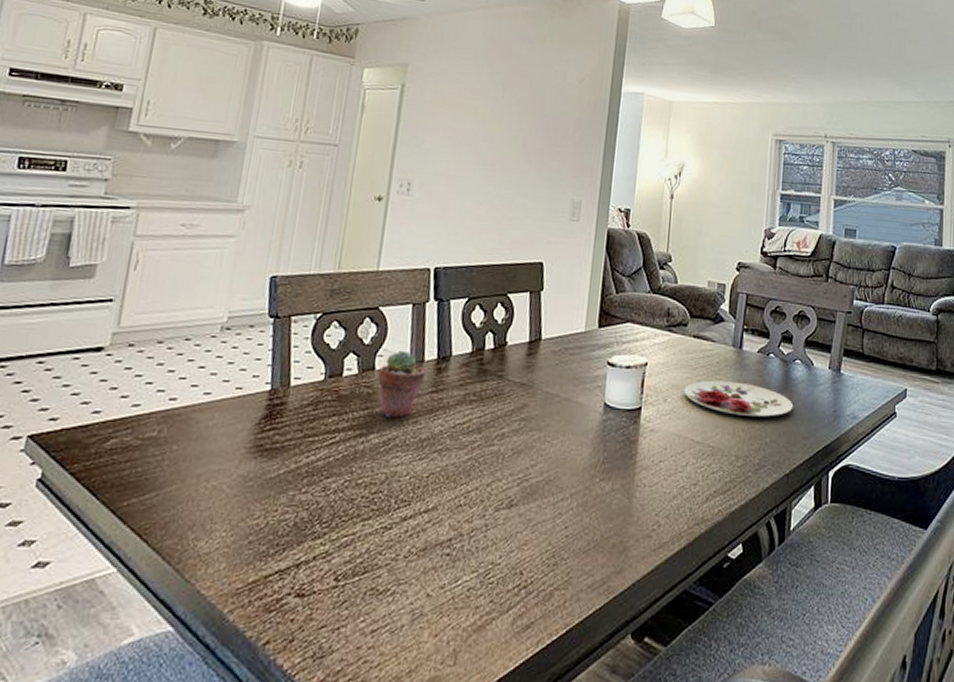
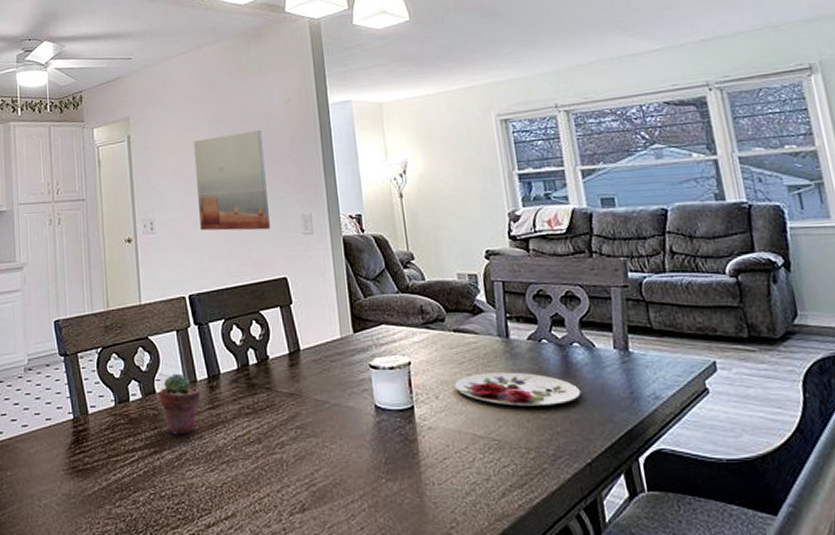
wall art: none [462,102,549,210] -> present [193,130,270,231]

